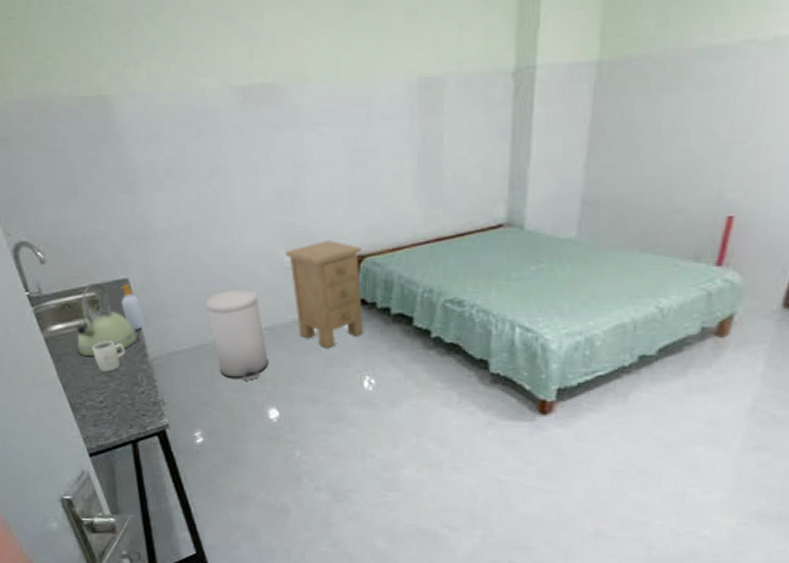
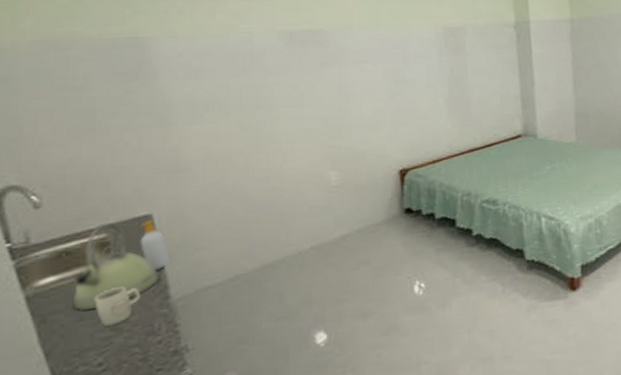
pedal bin: present [205,288,268,381] -> none [245,210,315,308]
nightstand: present [284,240,364,349] -> none [331,158,412,260]

